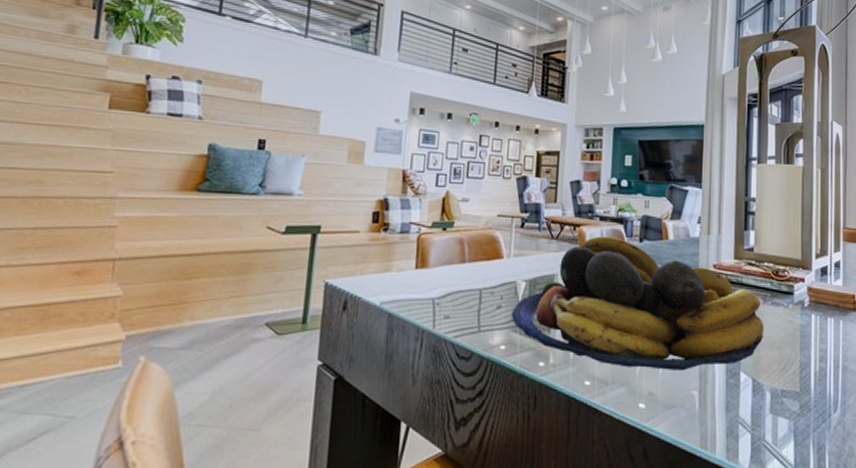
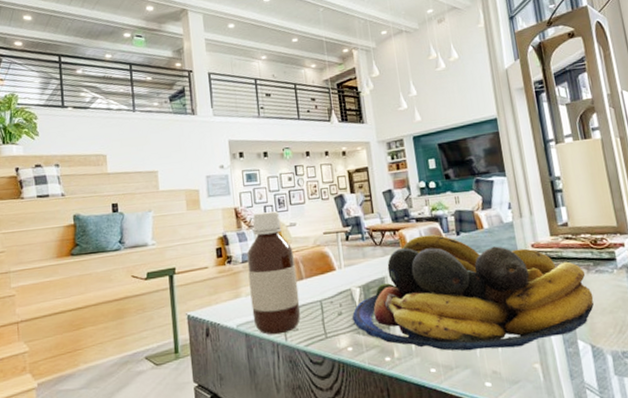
bottle: none [400,180,460,320] -> present [246,211,301,335]

